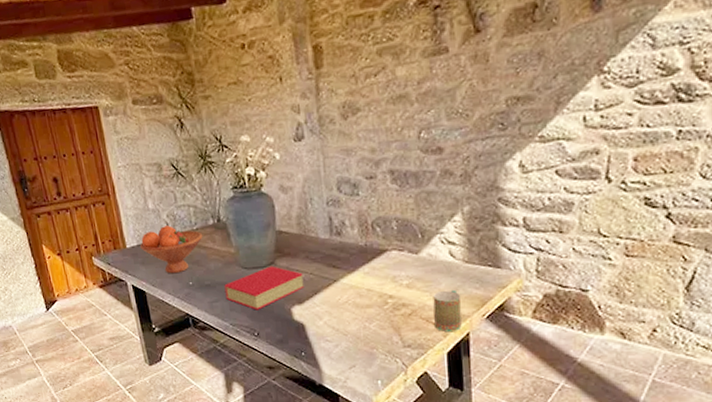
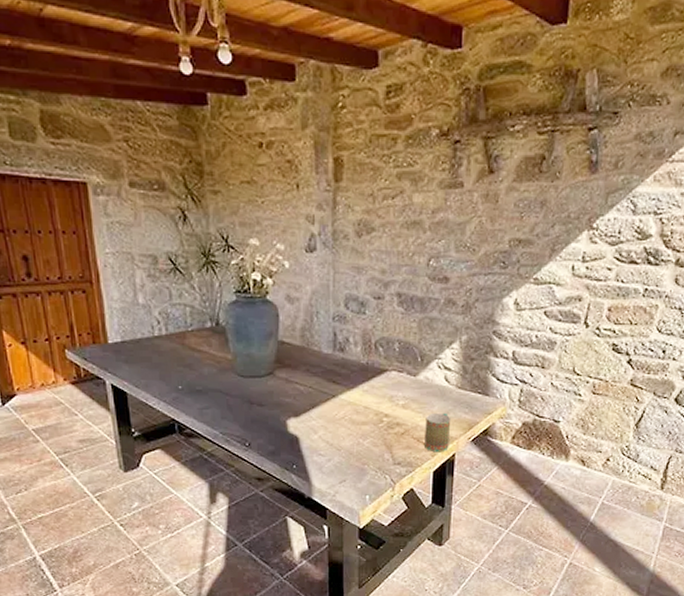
fruit bowl: present [139,225,203,274] -> none [124,324,199,376]
book: present [224,266,304,310] -> none [217,376,302,420]

